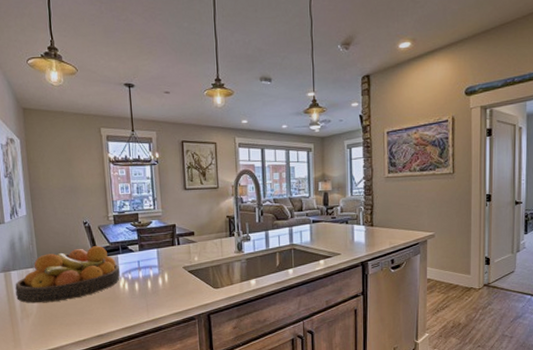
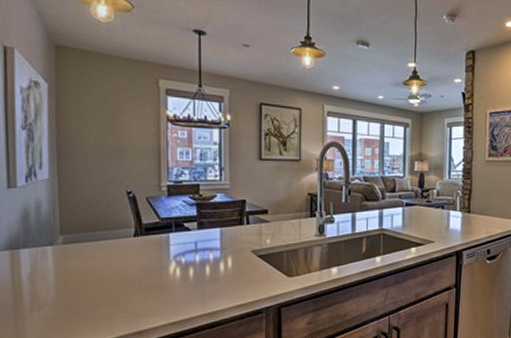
fruit bowl: present [15,246,120,304] -> none [24,222,170,291]

